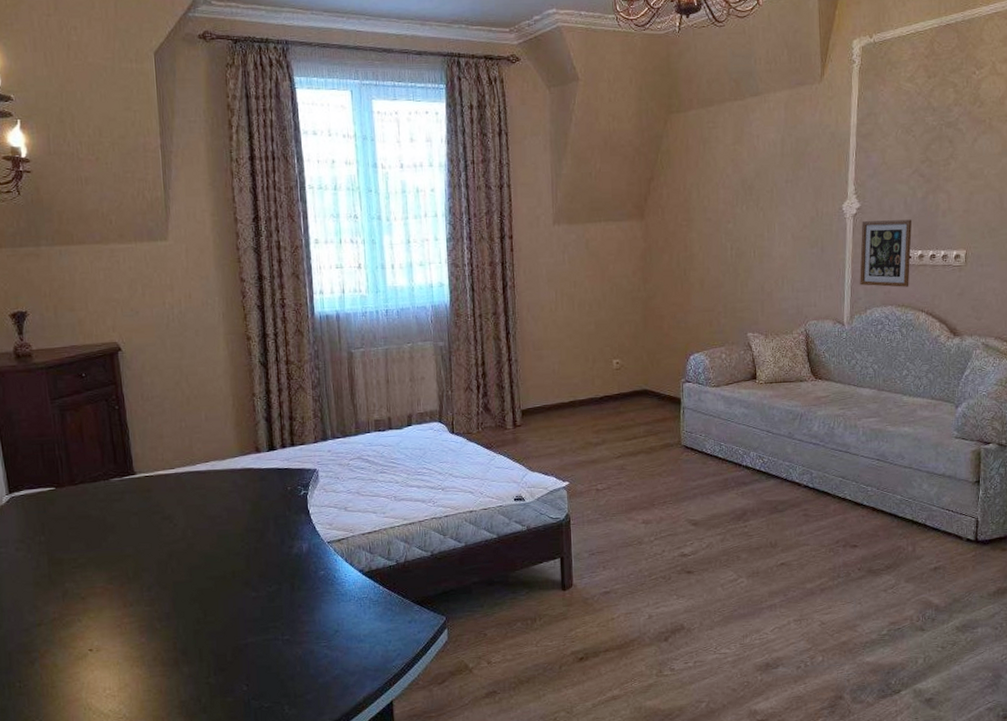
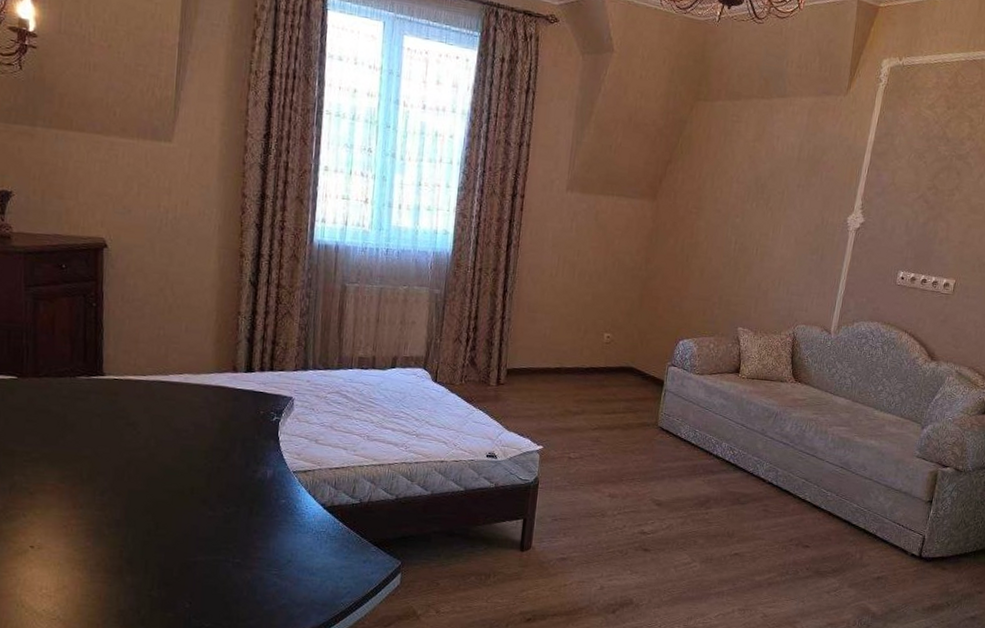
picture frame: present [860,219,912,287] -> none [852,237,910,307]

